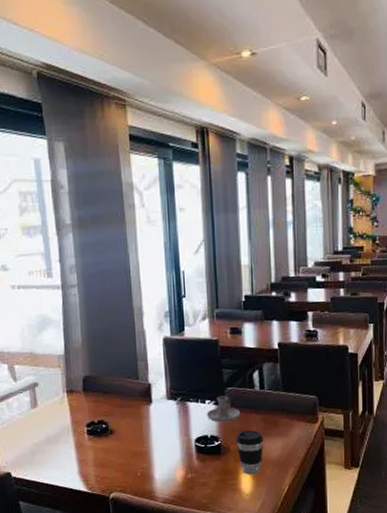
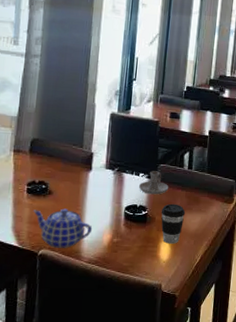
teapot: none [97,447,163,490] -> present [33,208,93,248]

